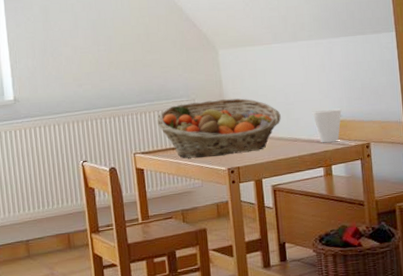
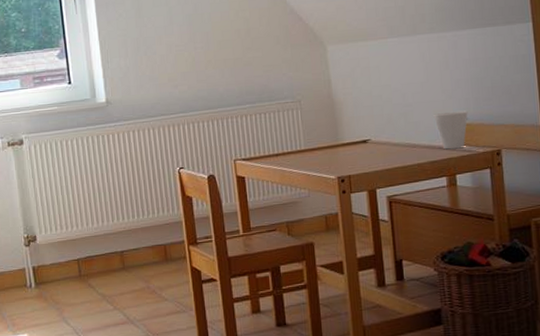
fruit basket: present [156,98,281,159] -> none [258,99,398,166]

